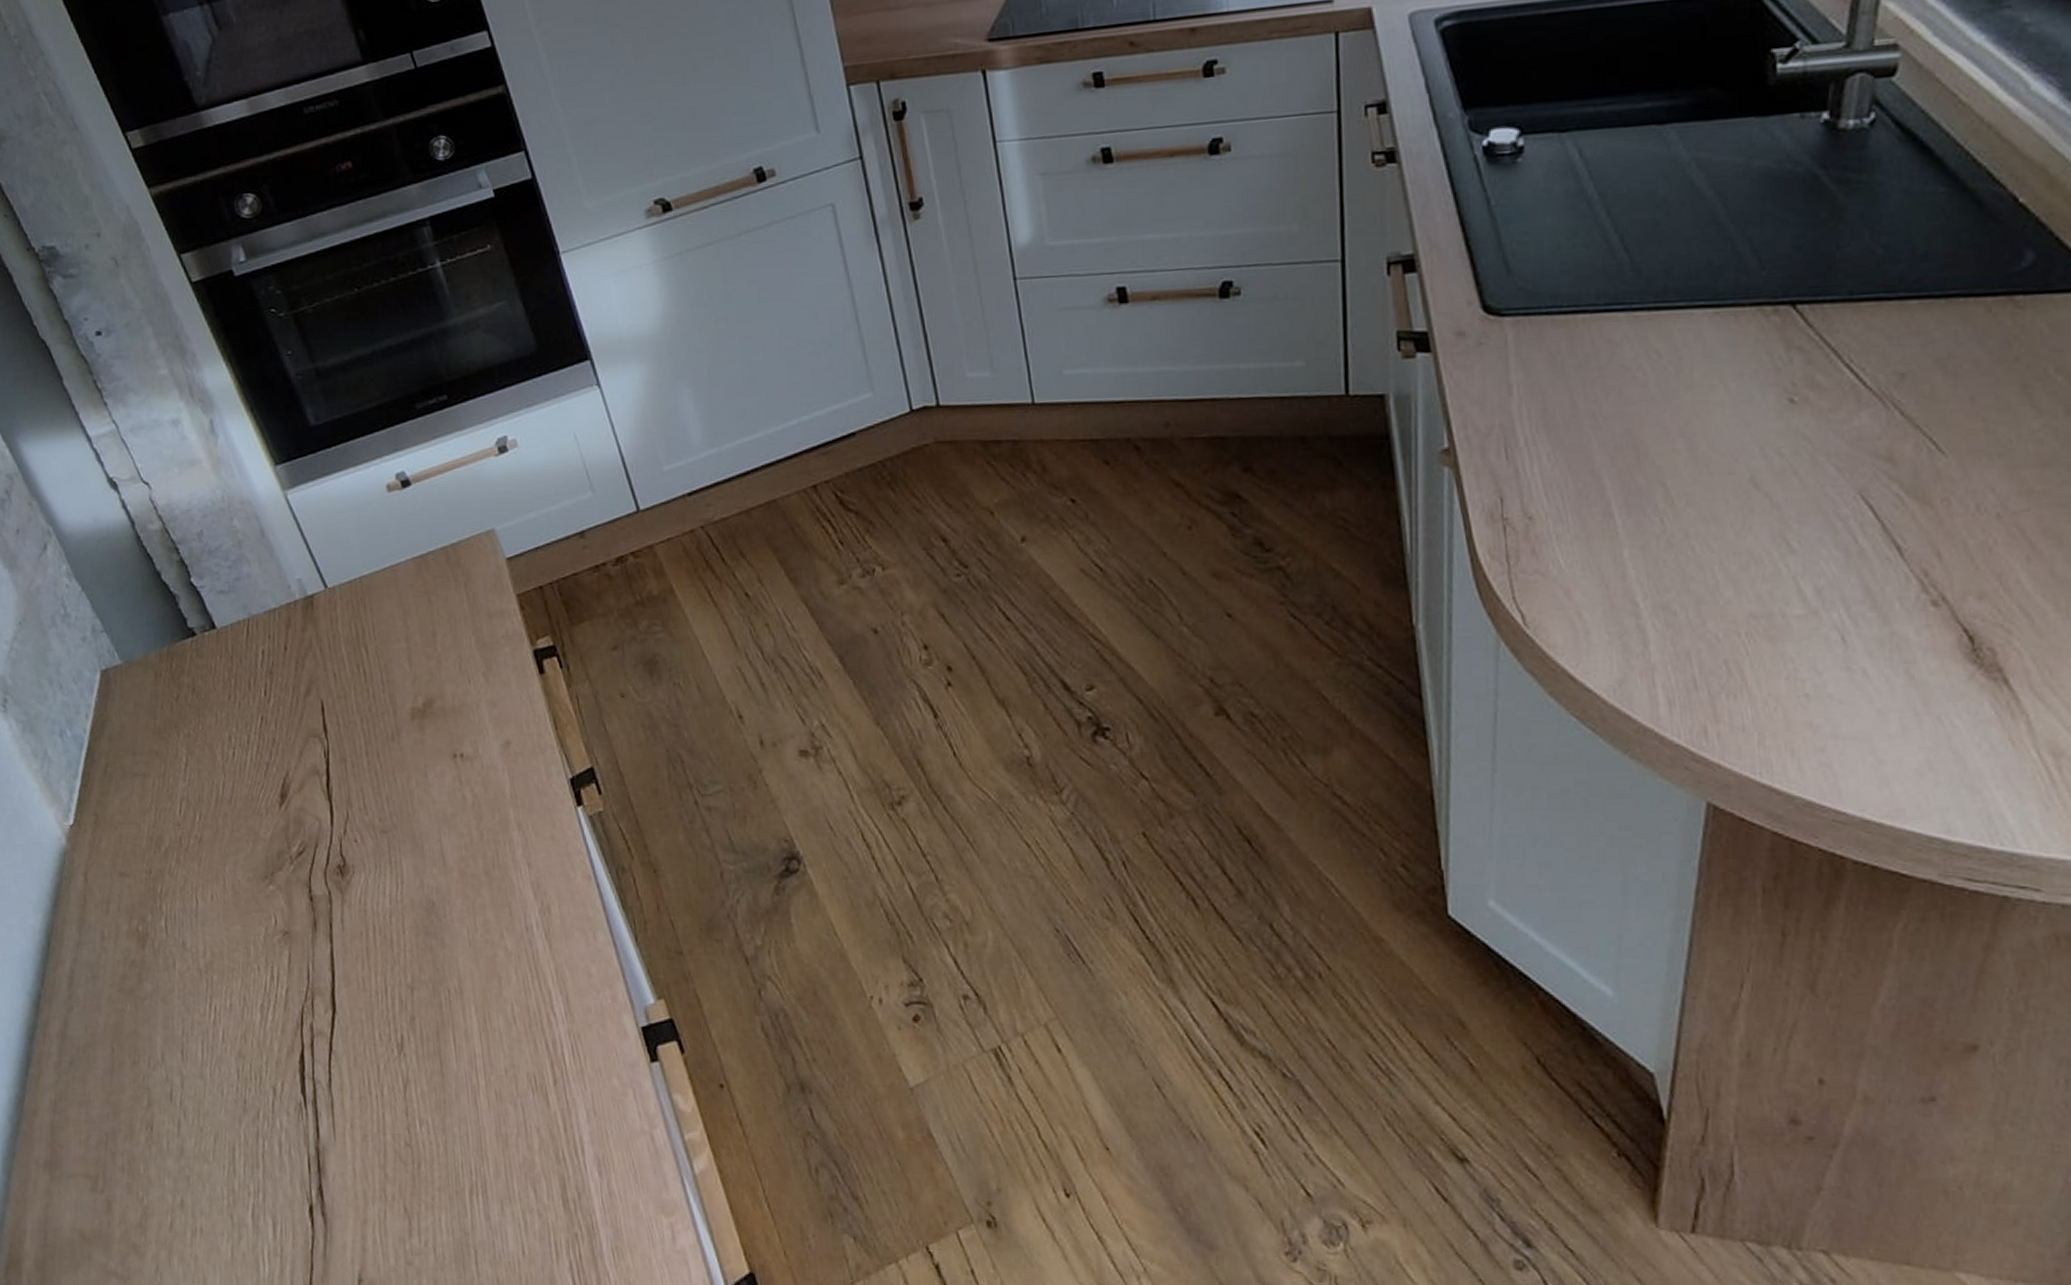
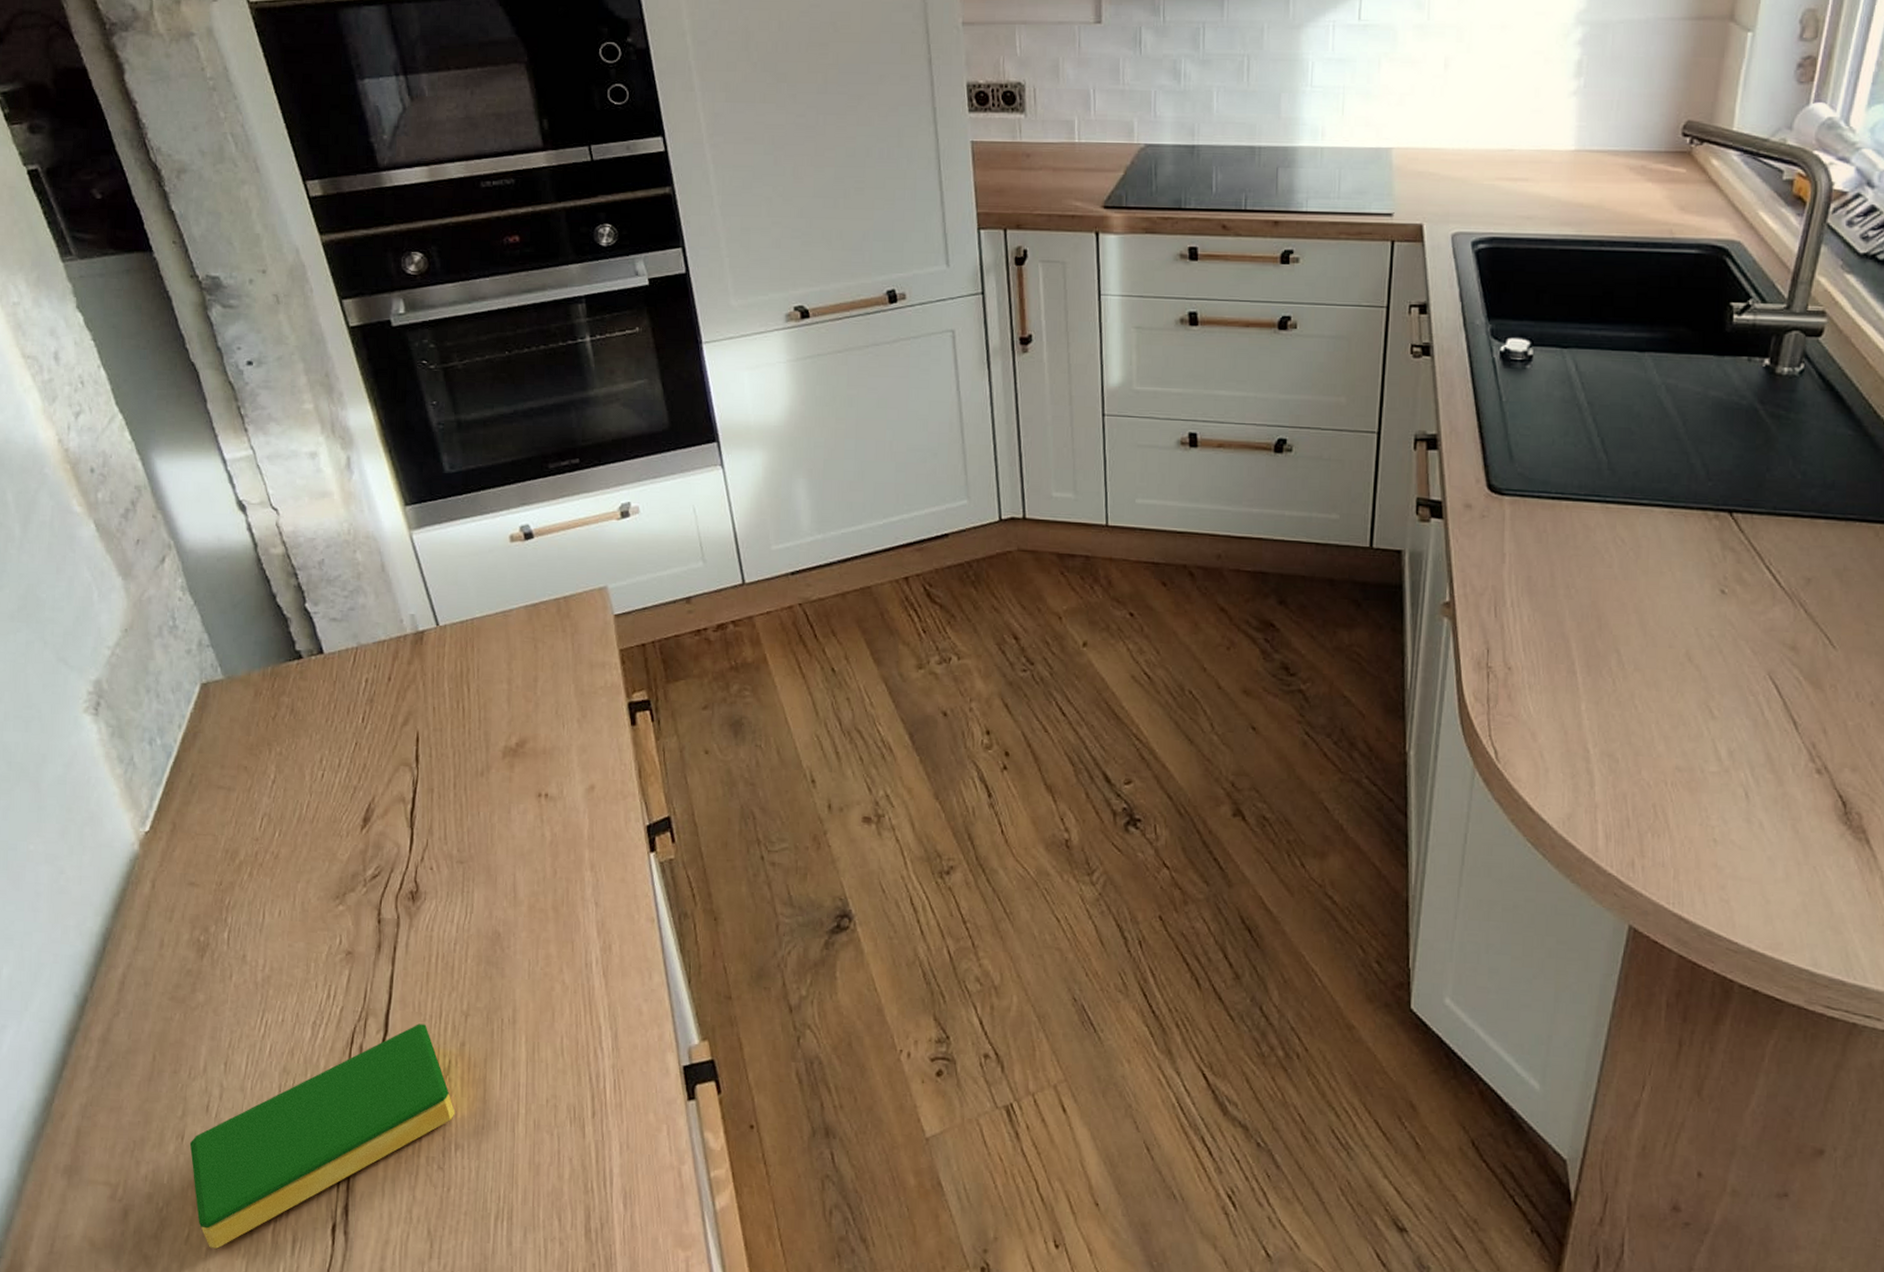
dish sponge: none [159,1000,415,1235] -> present [189,1023,456,1249]

